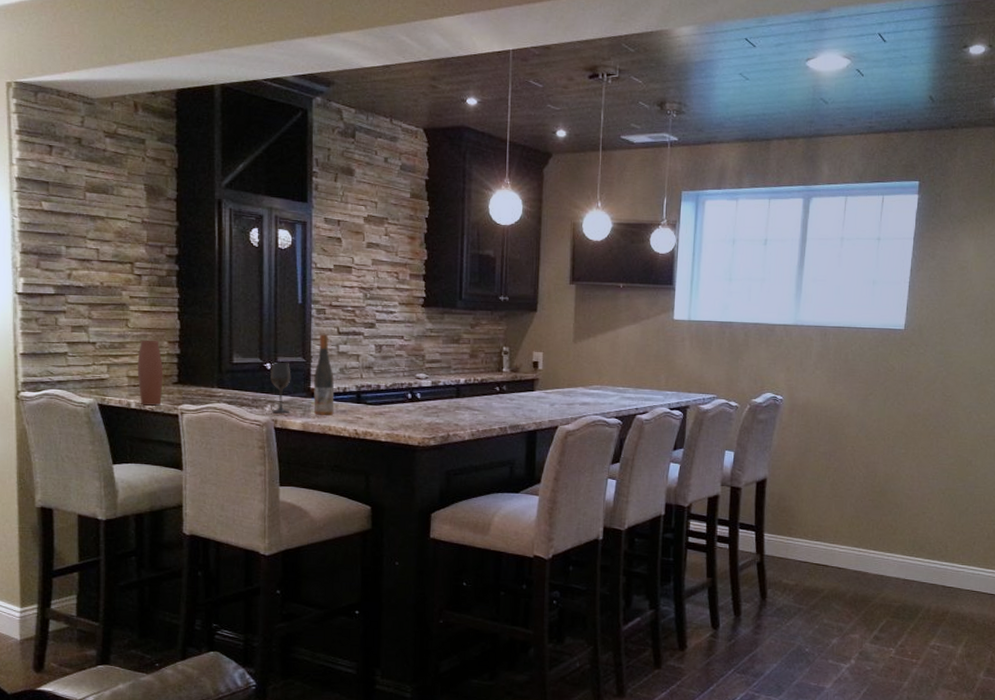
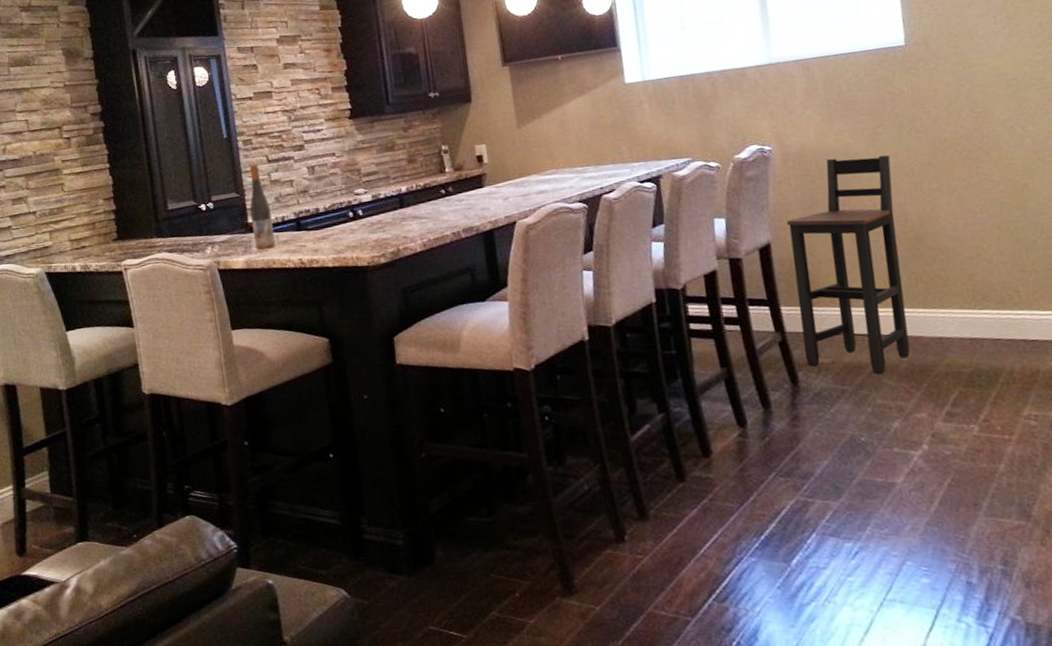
vase: present [137,339,164,406] -> none [77,199,105,267]
wine glass: present [270,361,291,413] -> none [206,200,232,254]
bar stool: none [776,415,873,599] -> present [787,155,910,375]

